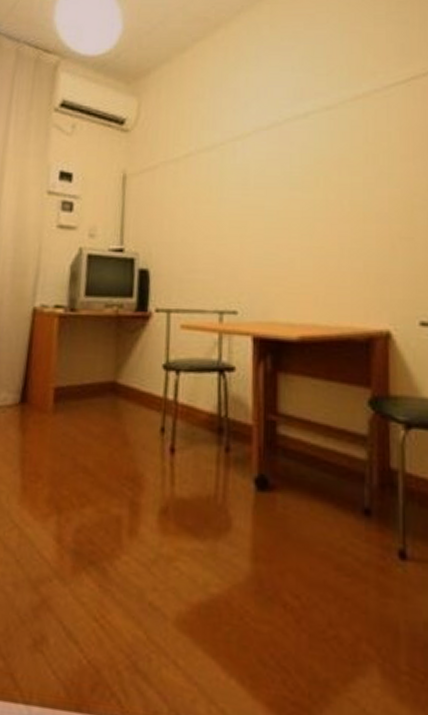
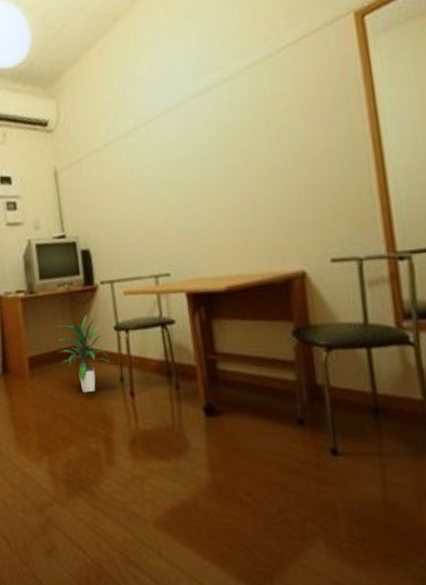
indoor plant: none [90,346,154,442] -> present [56,315,111,393]

